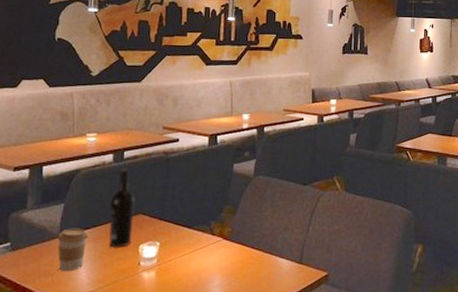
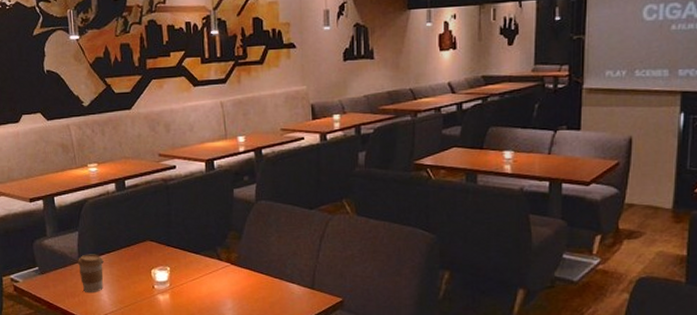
wine bottle: present [109,168,135,248] -> none [119,197,144,272]

